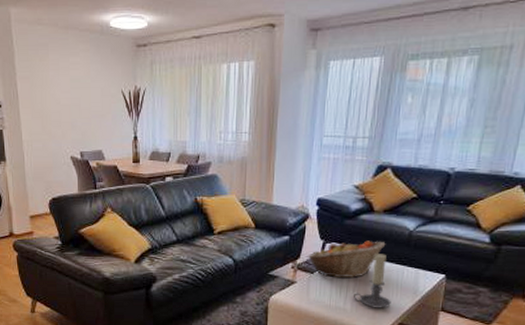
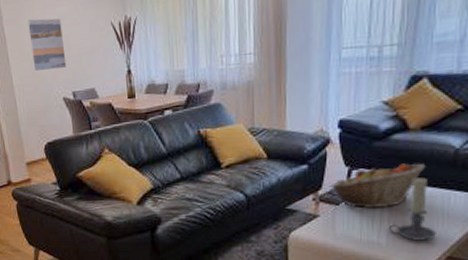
wall art: none [41,79,76,128] -> present [27,18,67,71]

